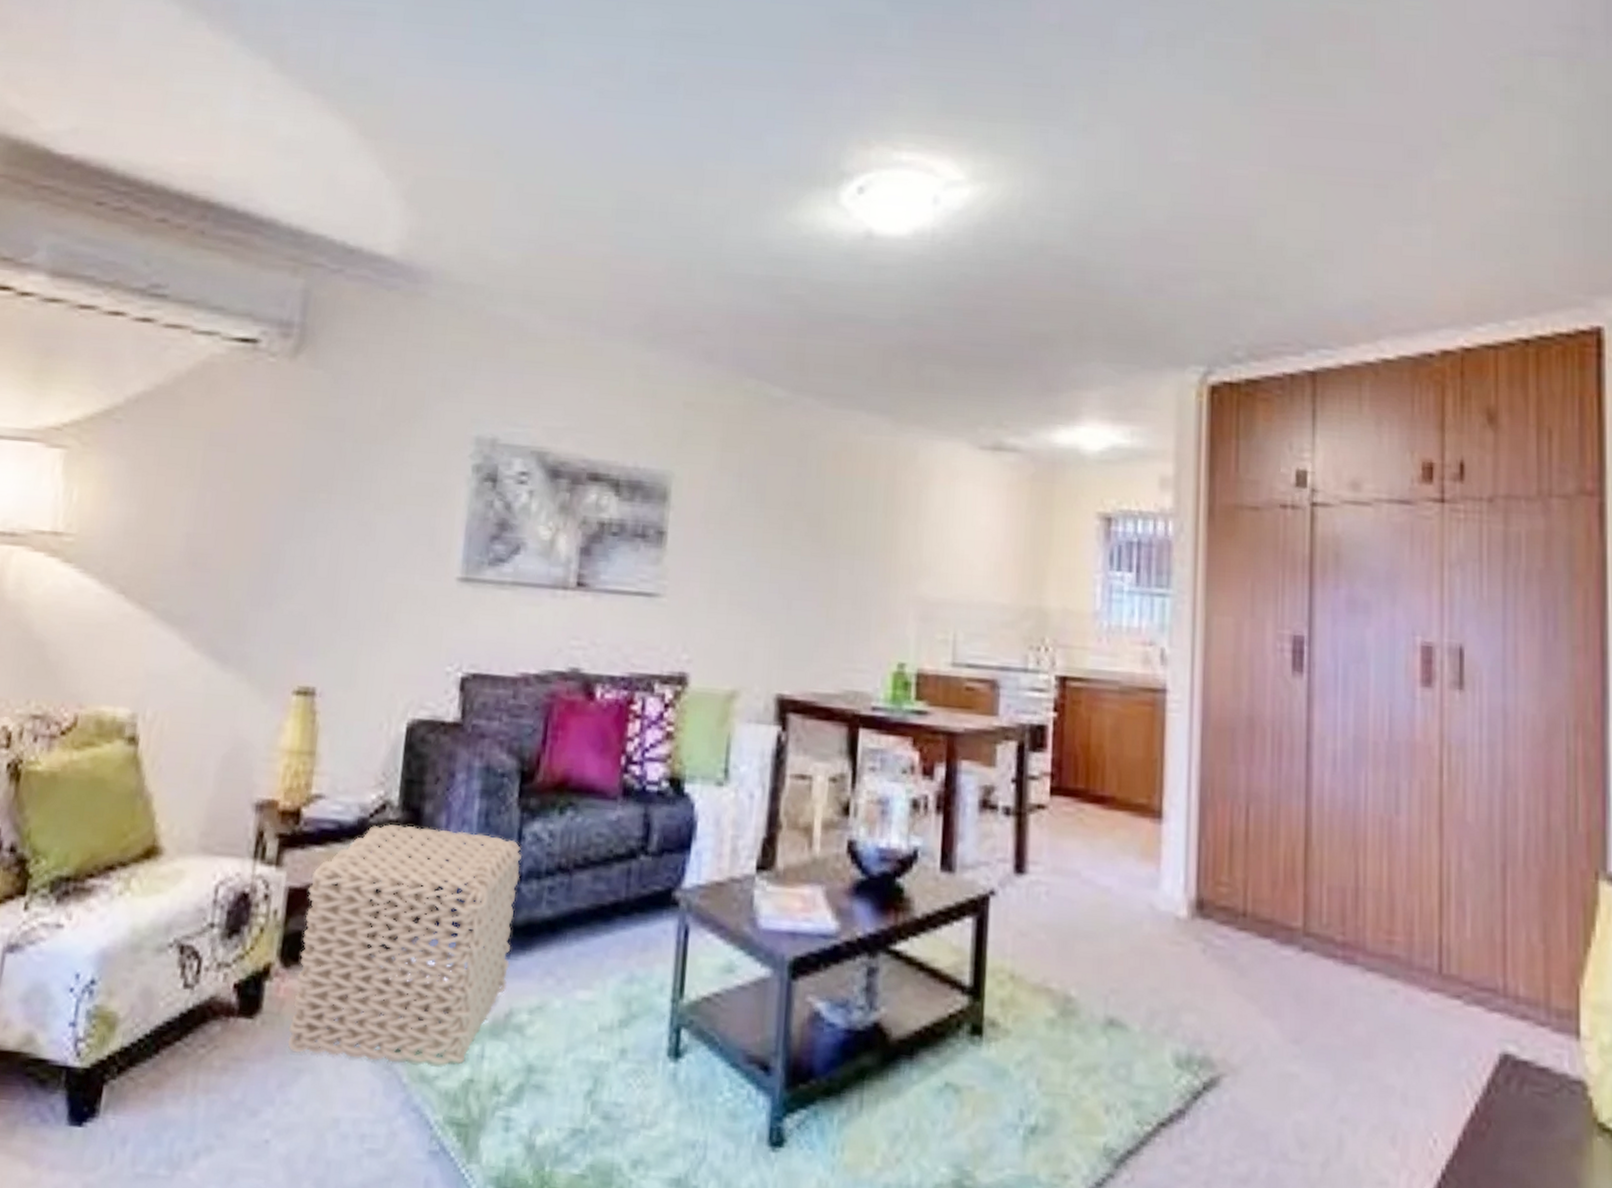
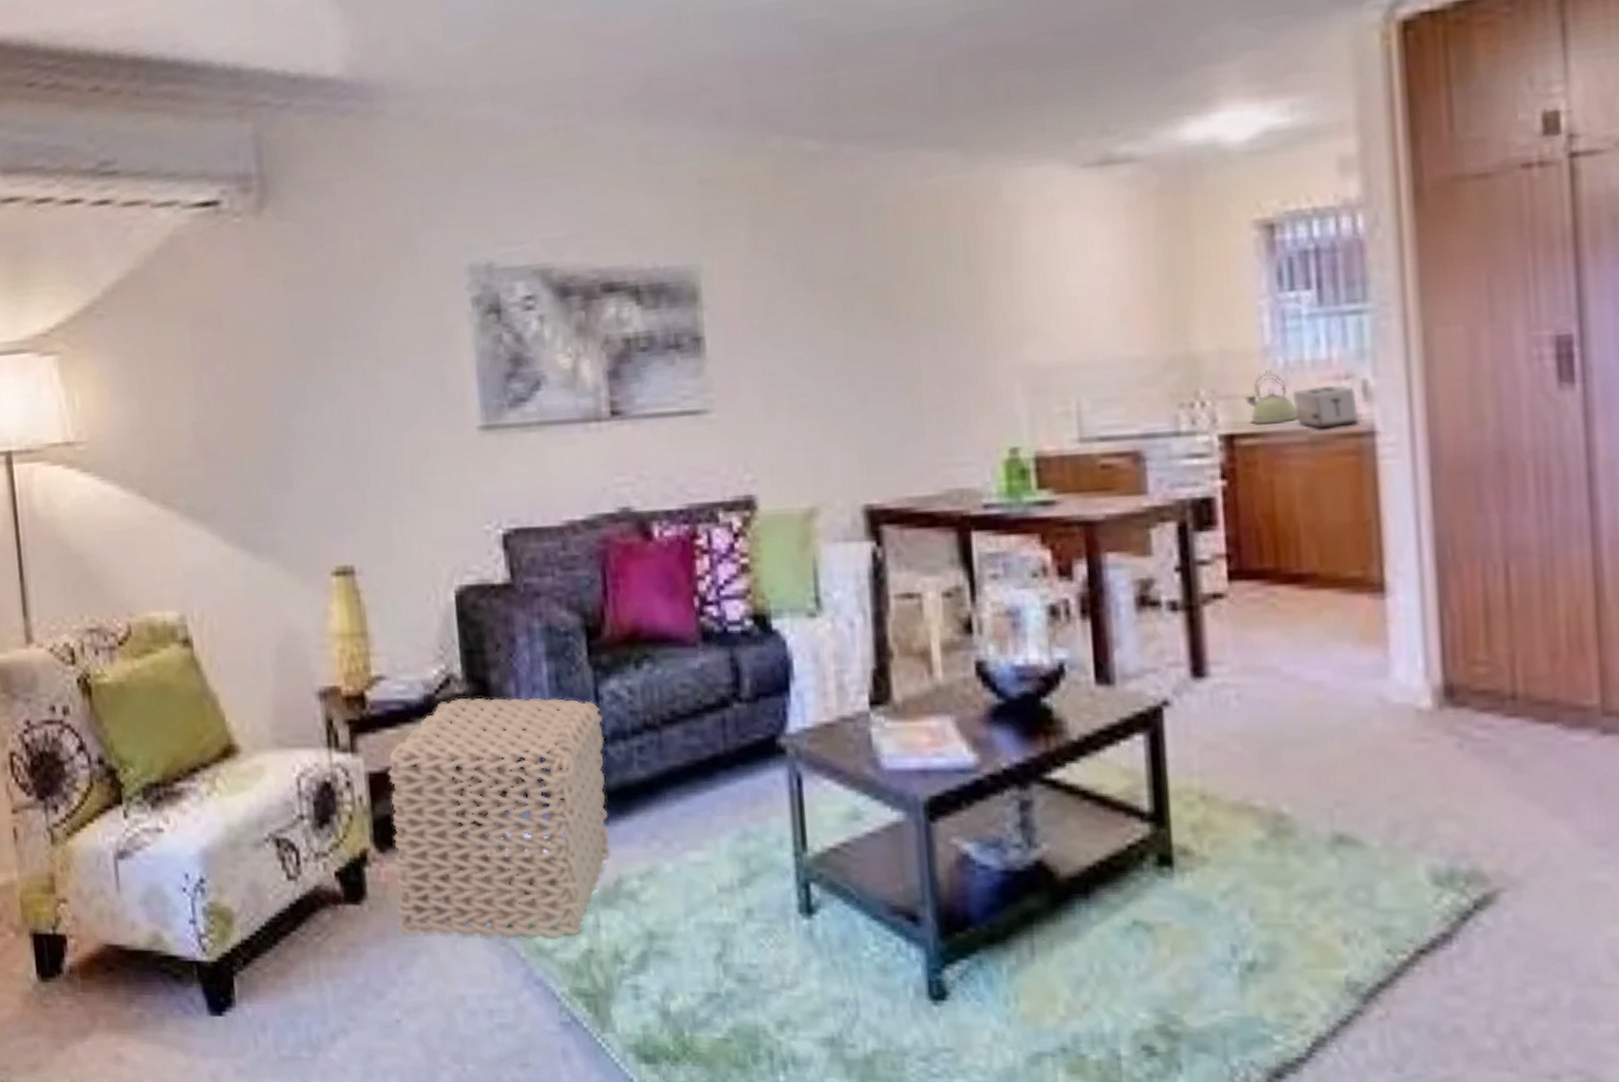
kettle: none [1077,632,1114,673] -> present [1245,373,1299,425]
toaster: none [1112,647,1156,683] -> present [1294,385,1359,429]

